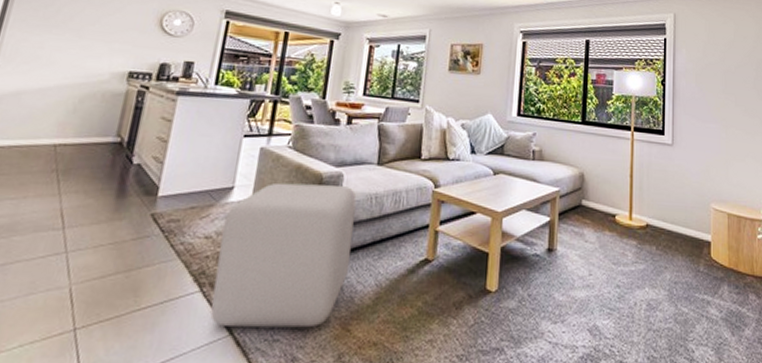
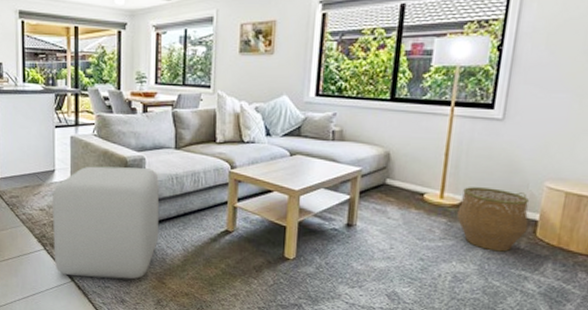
basket: none [645,208,703,275] -> present [457,187,529,252]

